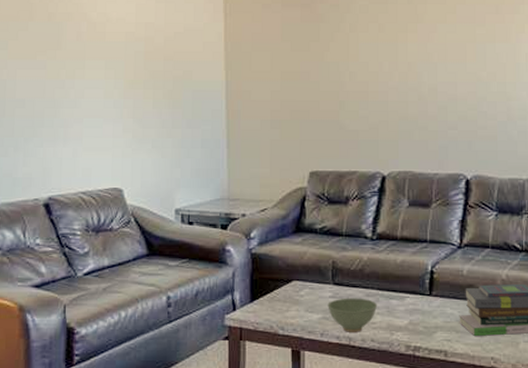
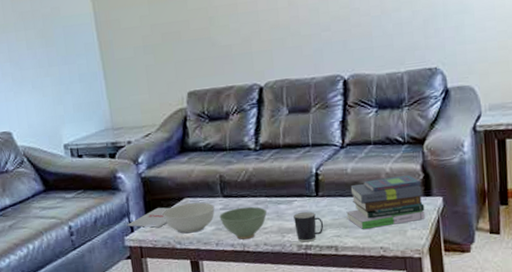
magazine: none [229,287,277,310] -> present [127,207,170,228]
bowl: none [268,287,324,319] -> present [162,202,215,234]
mug: none [404,311,435,343] -> present [293,212,324,243]

